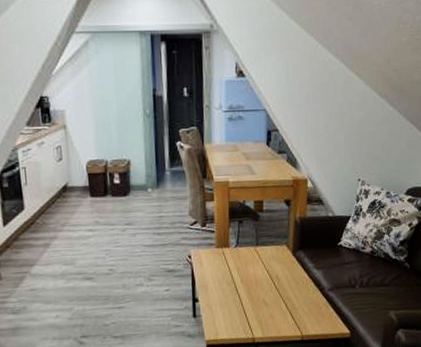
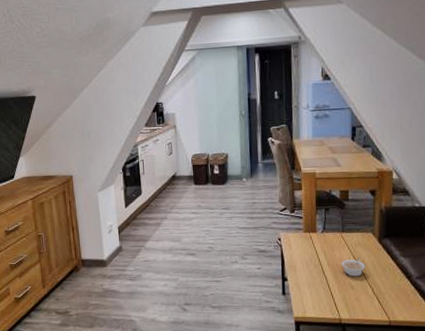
legume: none [255,271,279,293] -> present [341,257,365,277]

